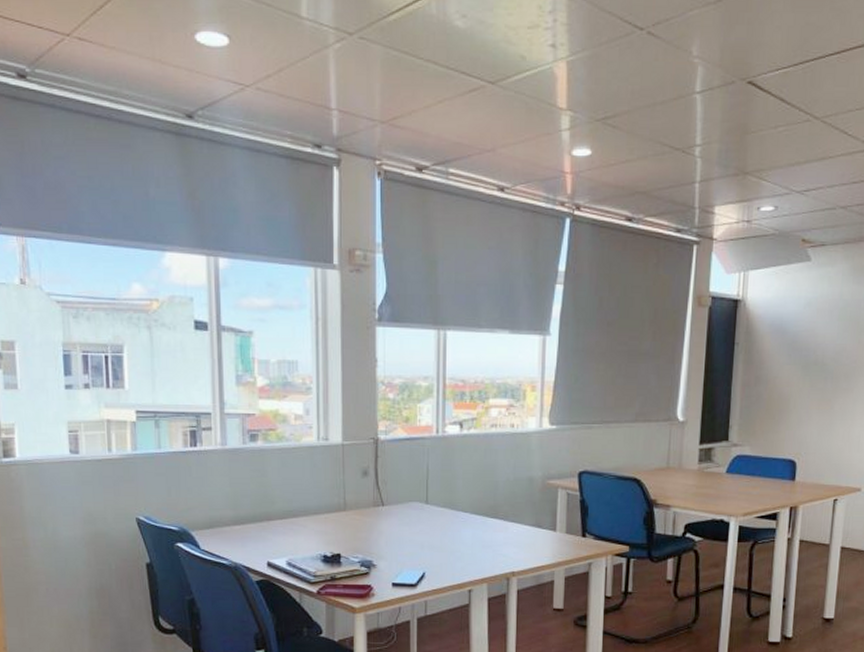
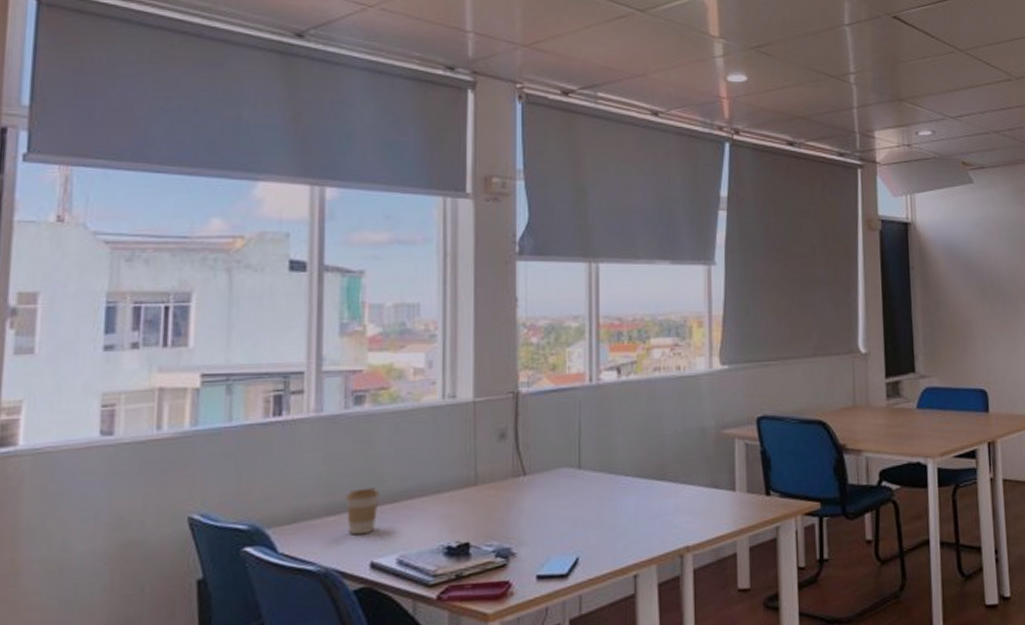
coffee cup: none [247,506,272,541] -> present [346,487,380,535]

